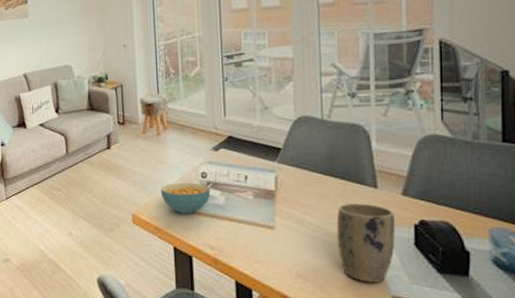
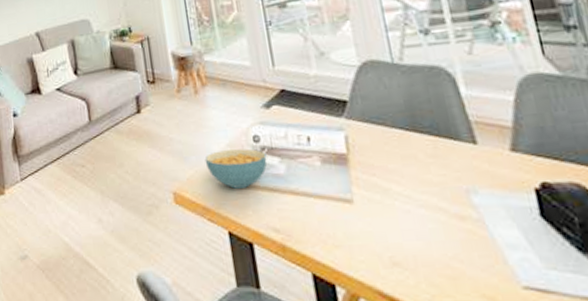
plant pot: present [336,203,395,282] -> none [430,164,515,269]

